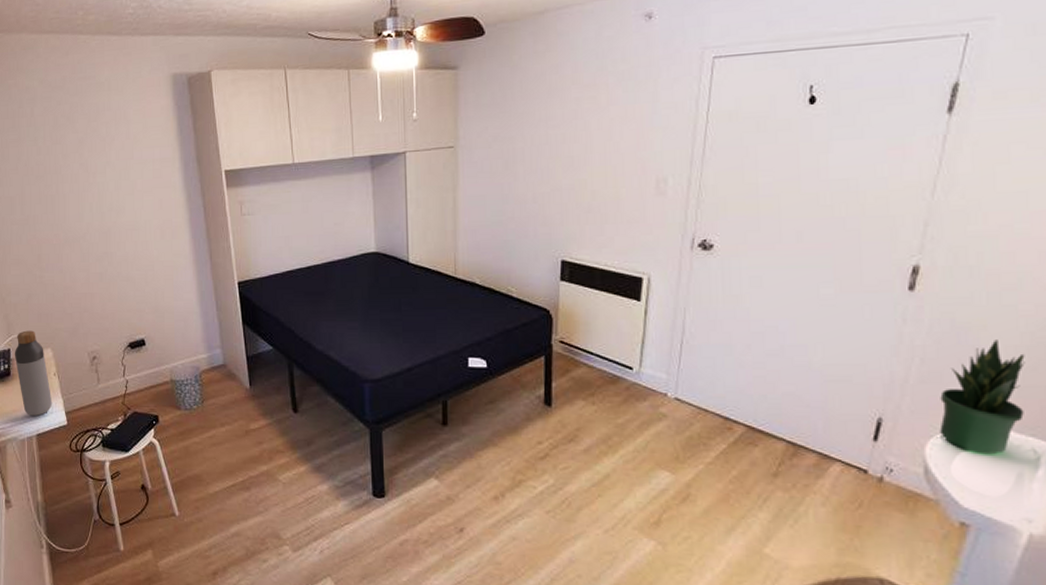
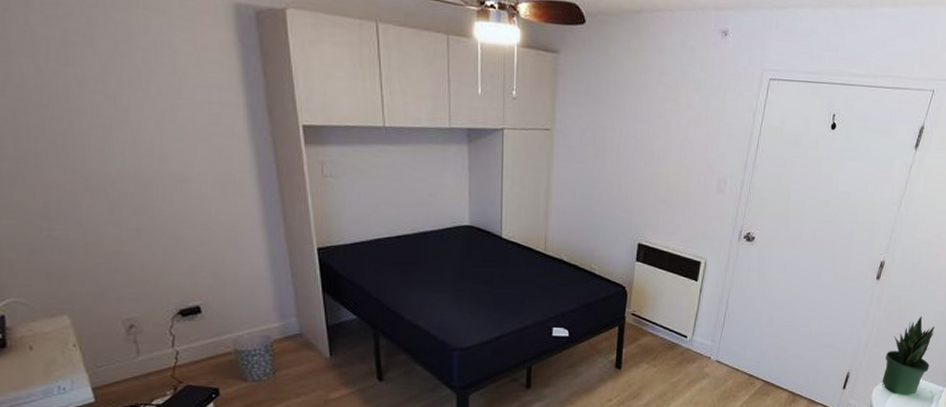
bottle: present [14,330,53,416] -> none [11,293,73,393]

